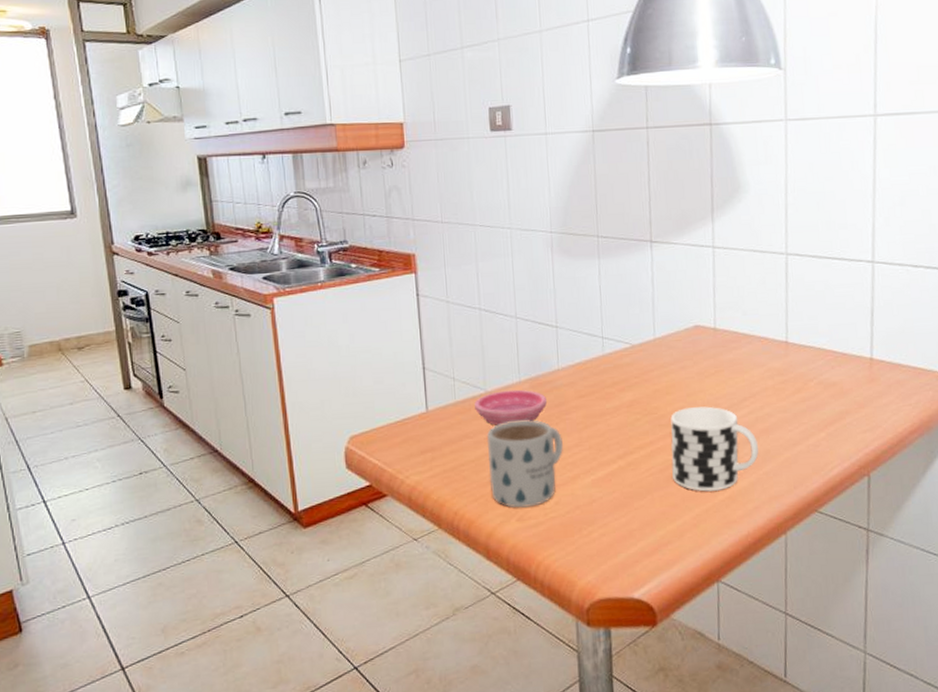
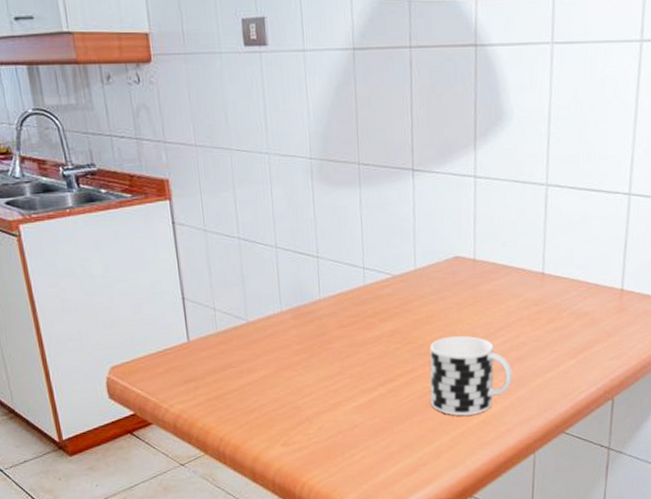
saucer: present [475,389,547,425] -> none [236,320,309,355]
mug: present [486,420,563,508] -> none [249,349,325,434]

